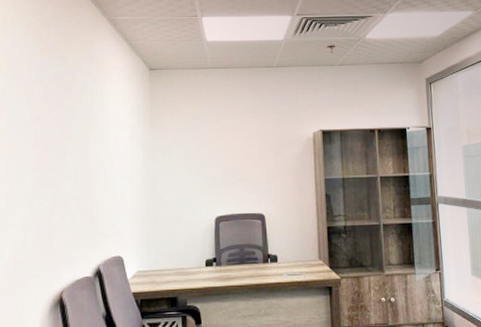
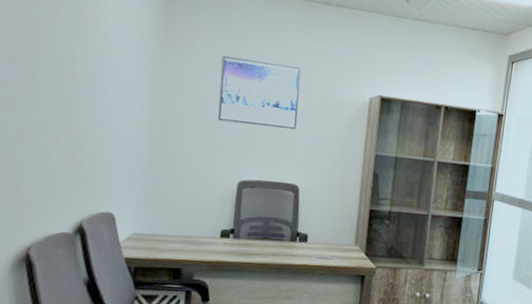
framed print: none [193,118,257,171] -> present [218,56,301,129]

